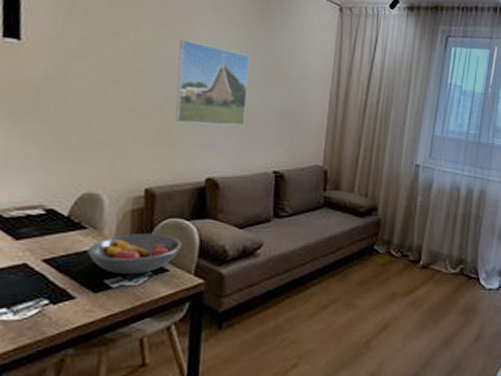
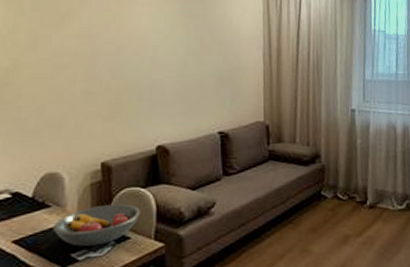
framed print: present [174,39,250,126] -> none [119,21,187,98]

